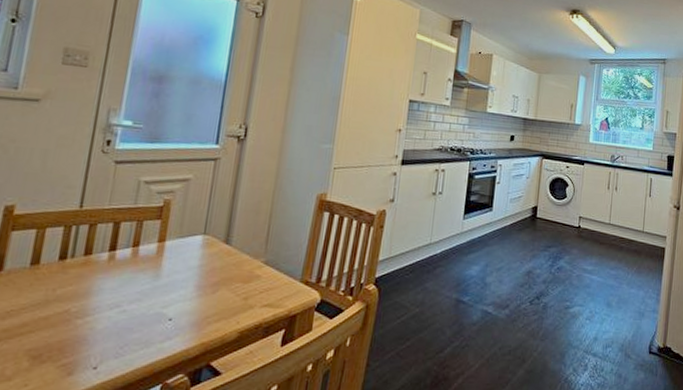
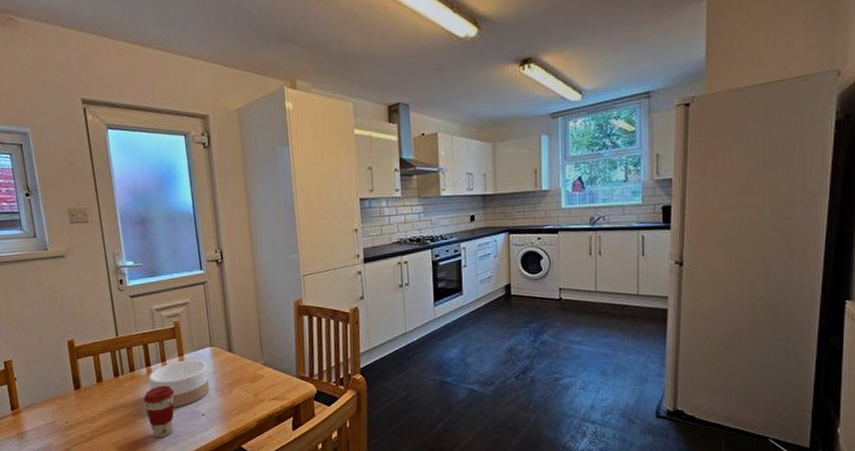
coffee cup: none [90,276,140,346] -> present [142,385,175,438]
bowl: none [106,247,194,307] -> present [149,359,209,408]

